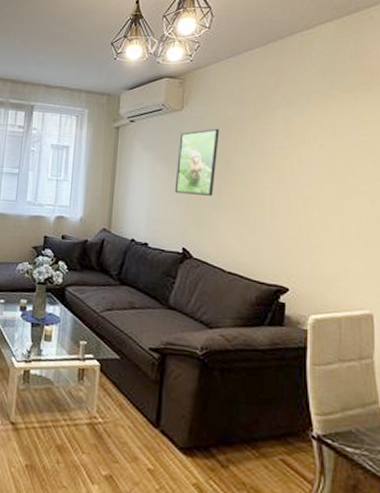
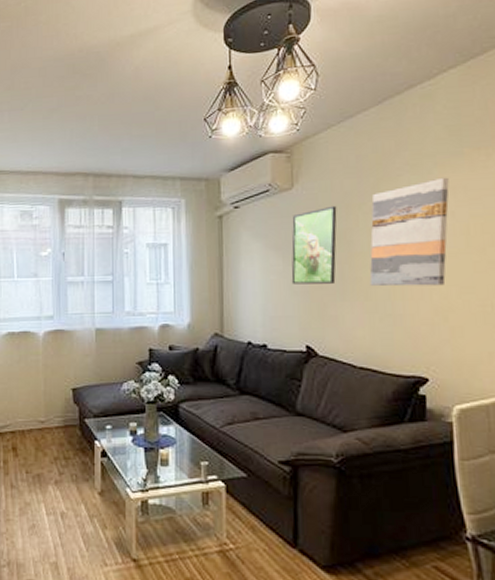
wall art: none [243,113,319,208] -> present [369,177,449,287]

